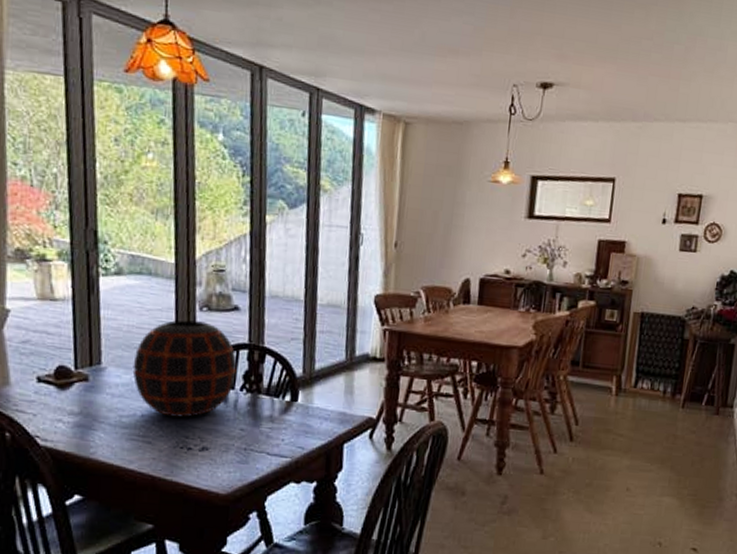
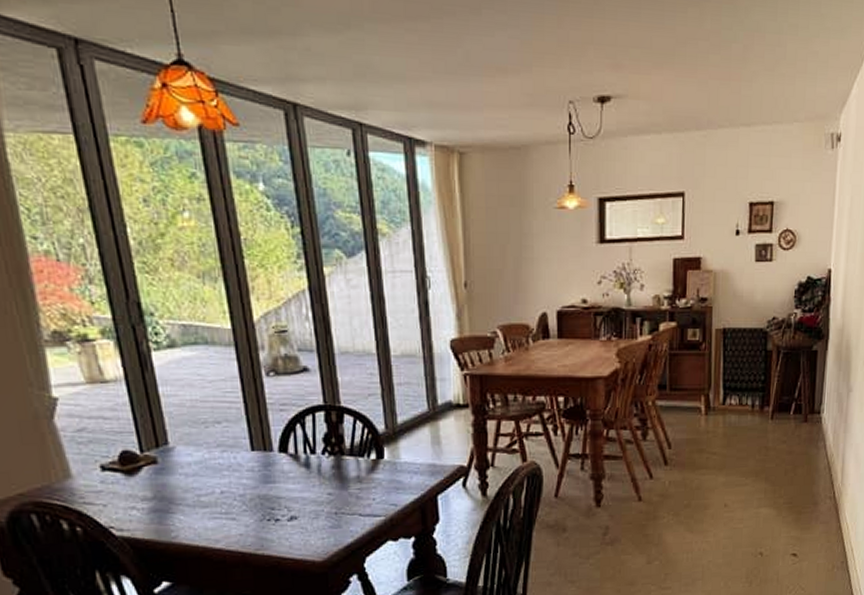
decorative vase: present [132,320,237,418] -> none [203,387,316,490]

